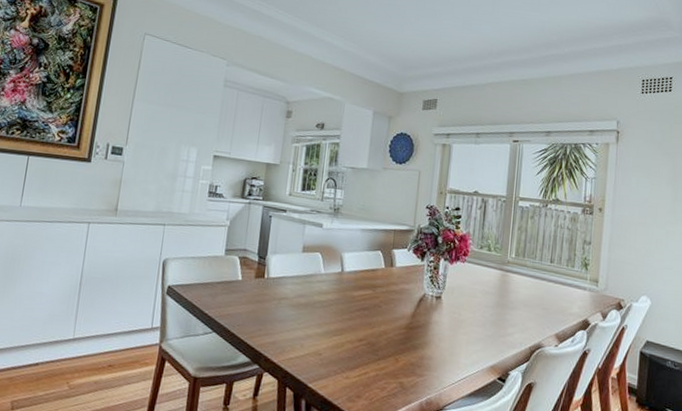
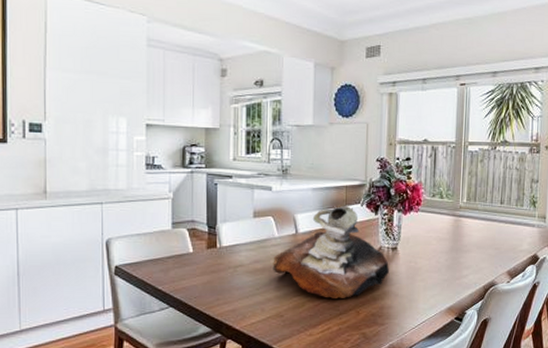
decorative bowl: none [315,248,432,344] -> present [273,205,389,300]

